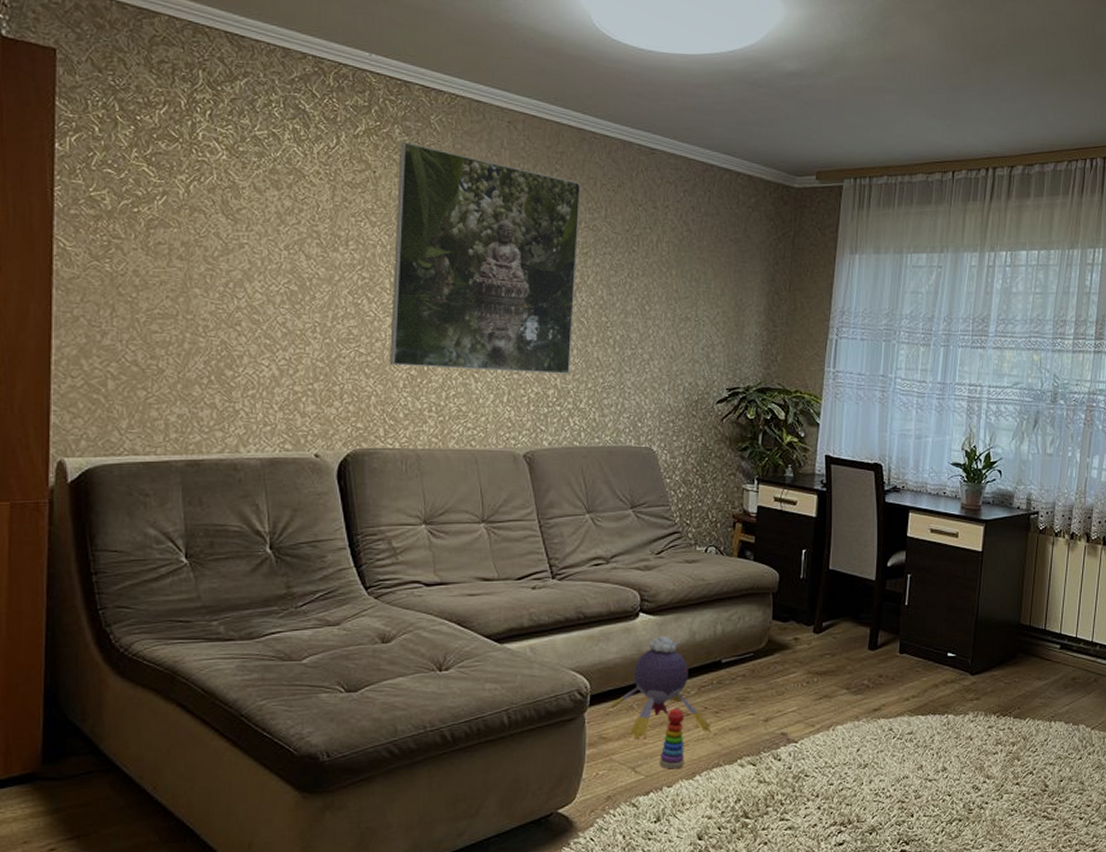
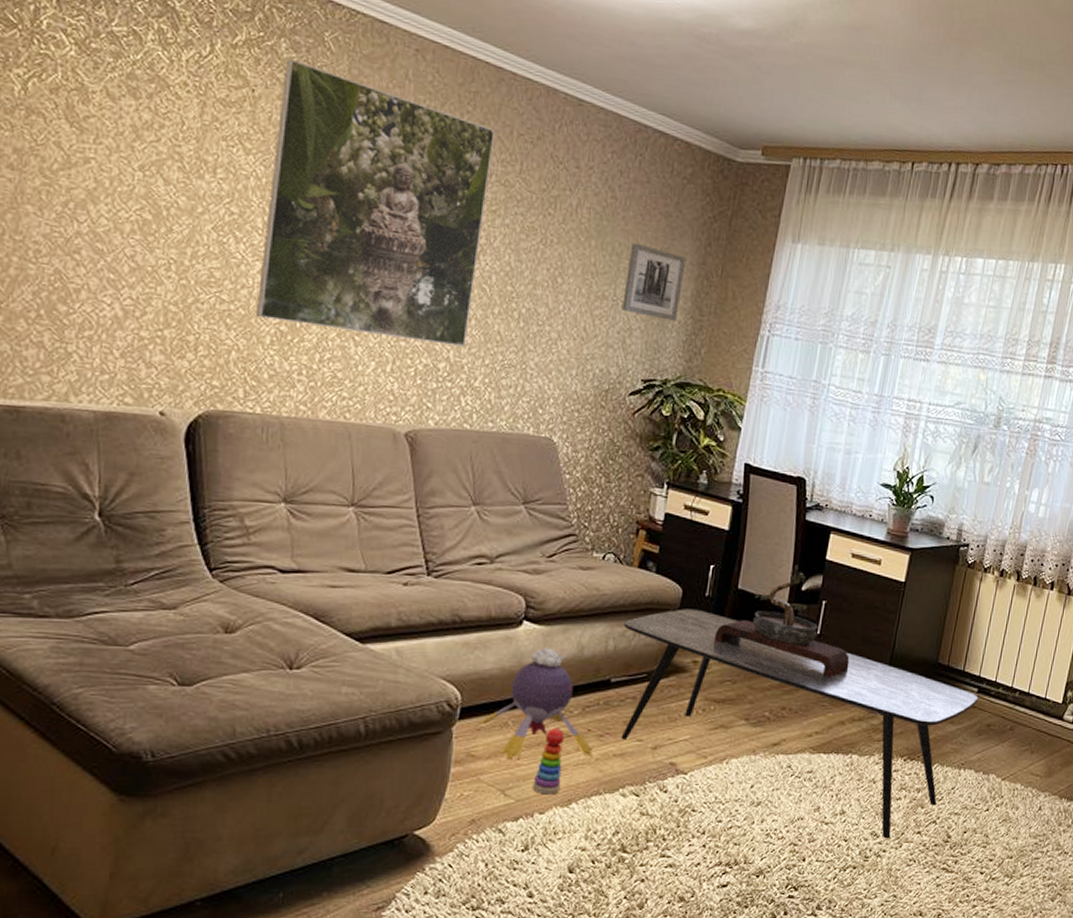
wall art: none [704,268,757,334] -> present [622,242,686,321]
coffee table: none [729,591,1061,792] -> present [621,609,978,839]
bonsai tree: none [811,543,938,644] -> present [713,564,850,677]

